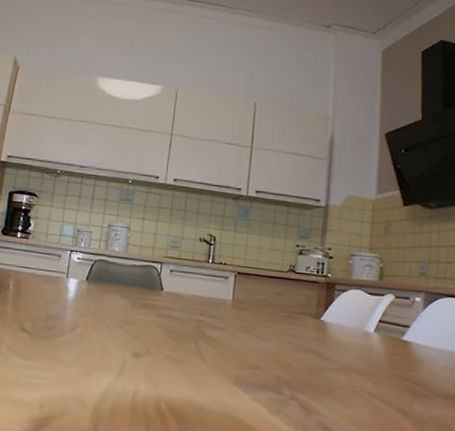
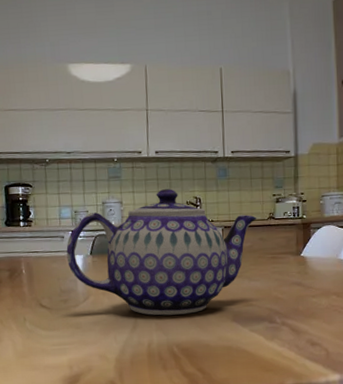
teapot: none [60,220,276,367] -> present [66,189,257,316]

